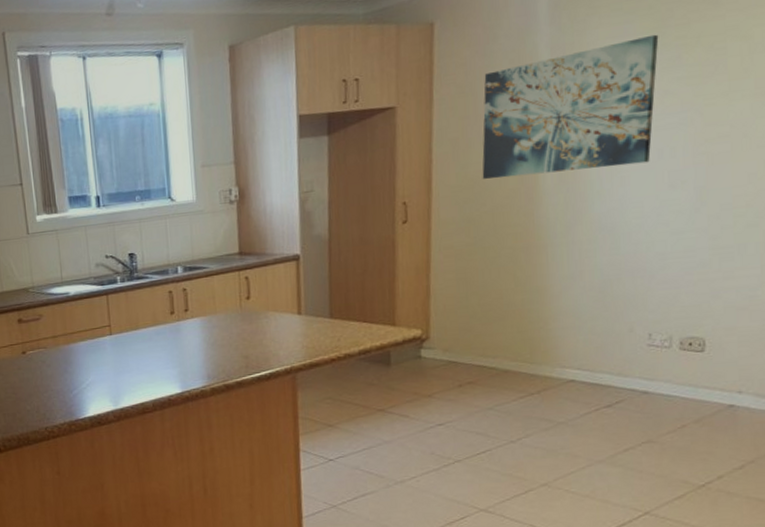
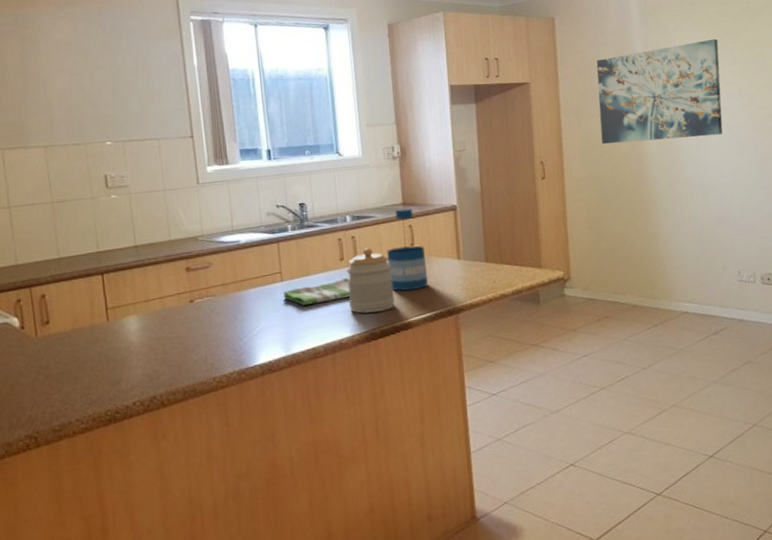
dish towel: none [111,332,180,360] -> present [283,277,350,306]
jar: none [176,301,228,370] -> present [346,248,395,314]
bottle: none [220,258,264,347] -> present [387,208,428,291]

